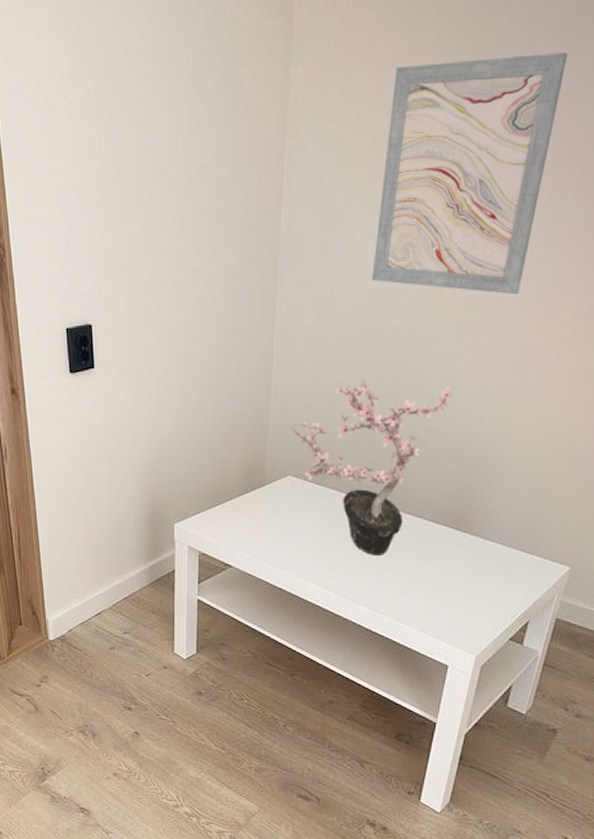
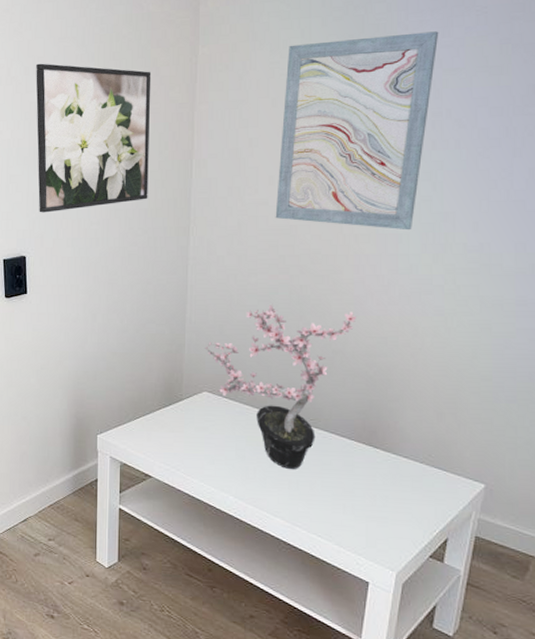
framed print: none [98,84,235,273] -> present [36,63,152,213]

